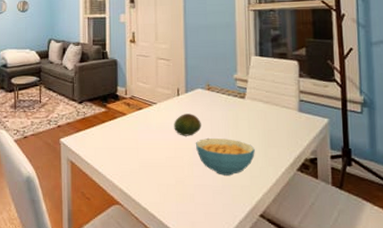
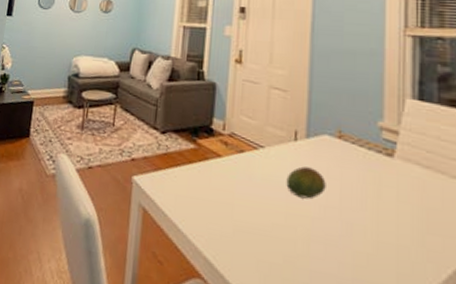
cereal bowl: present [195,139,255,176] -> none [315,205,406,266]

